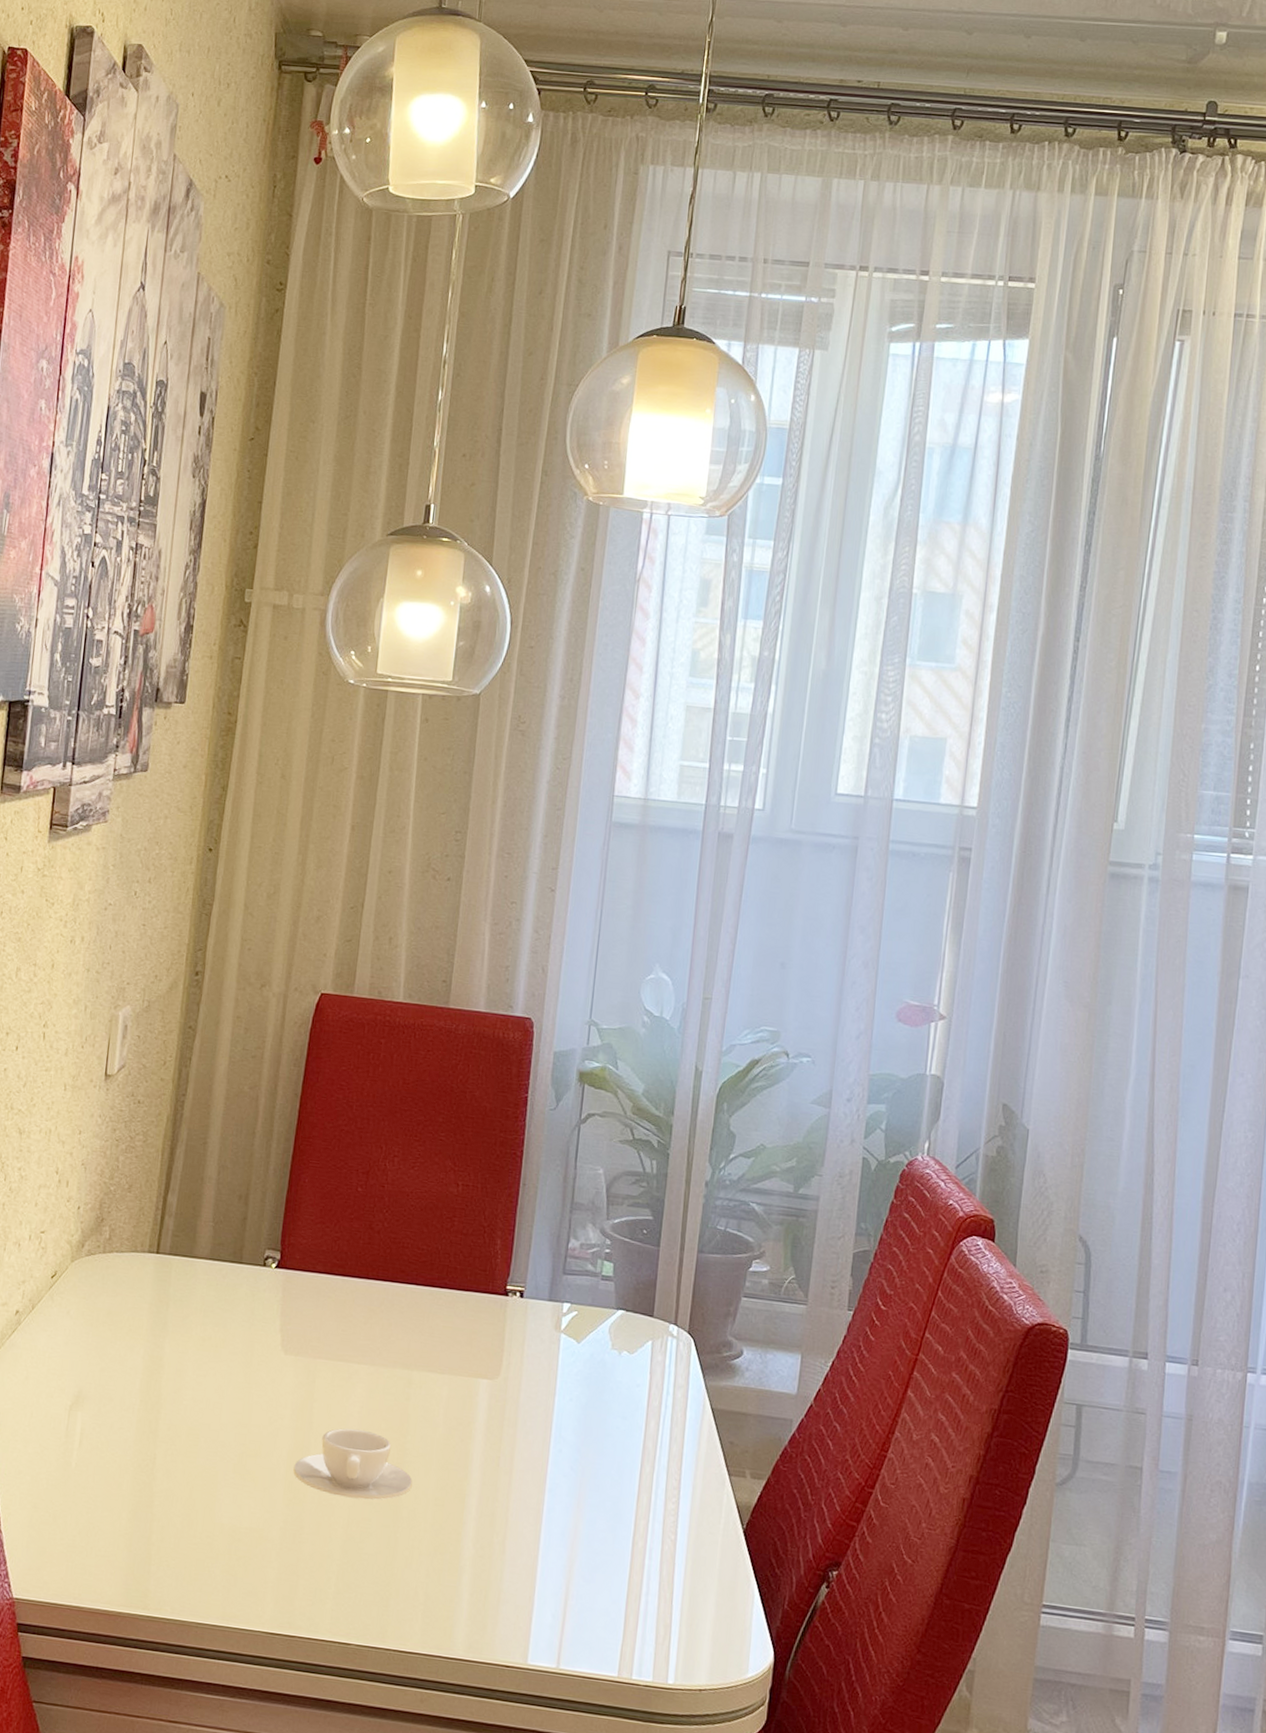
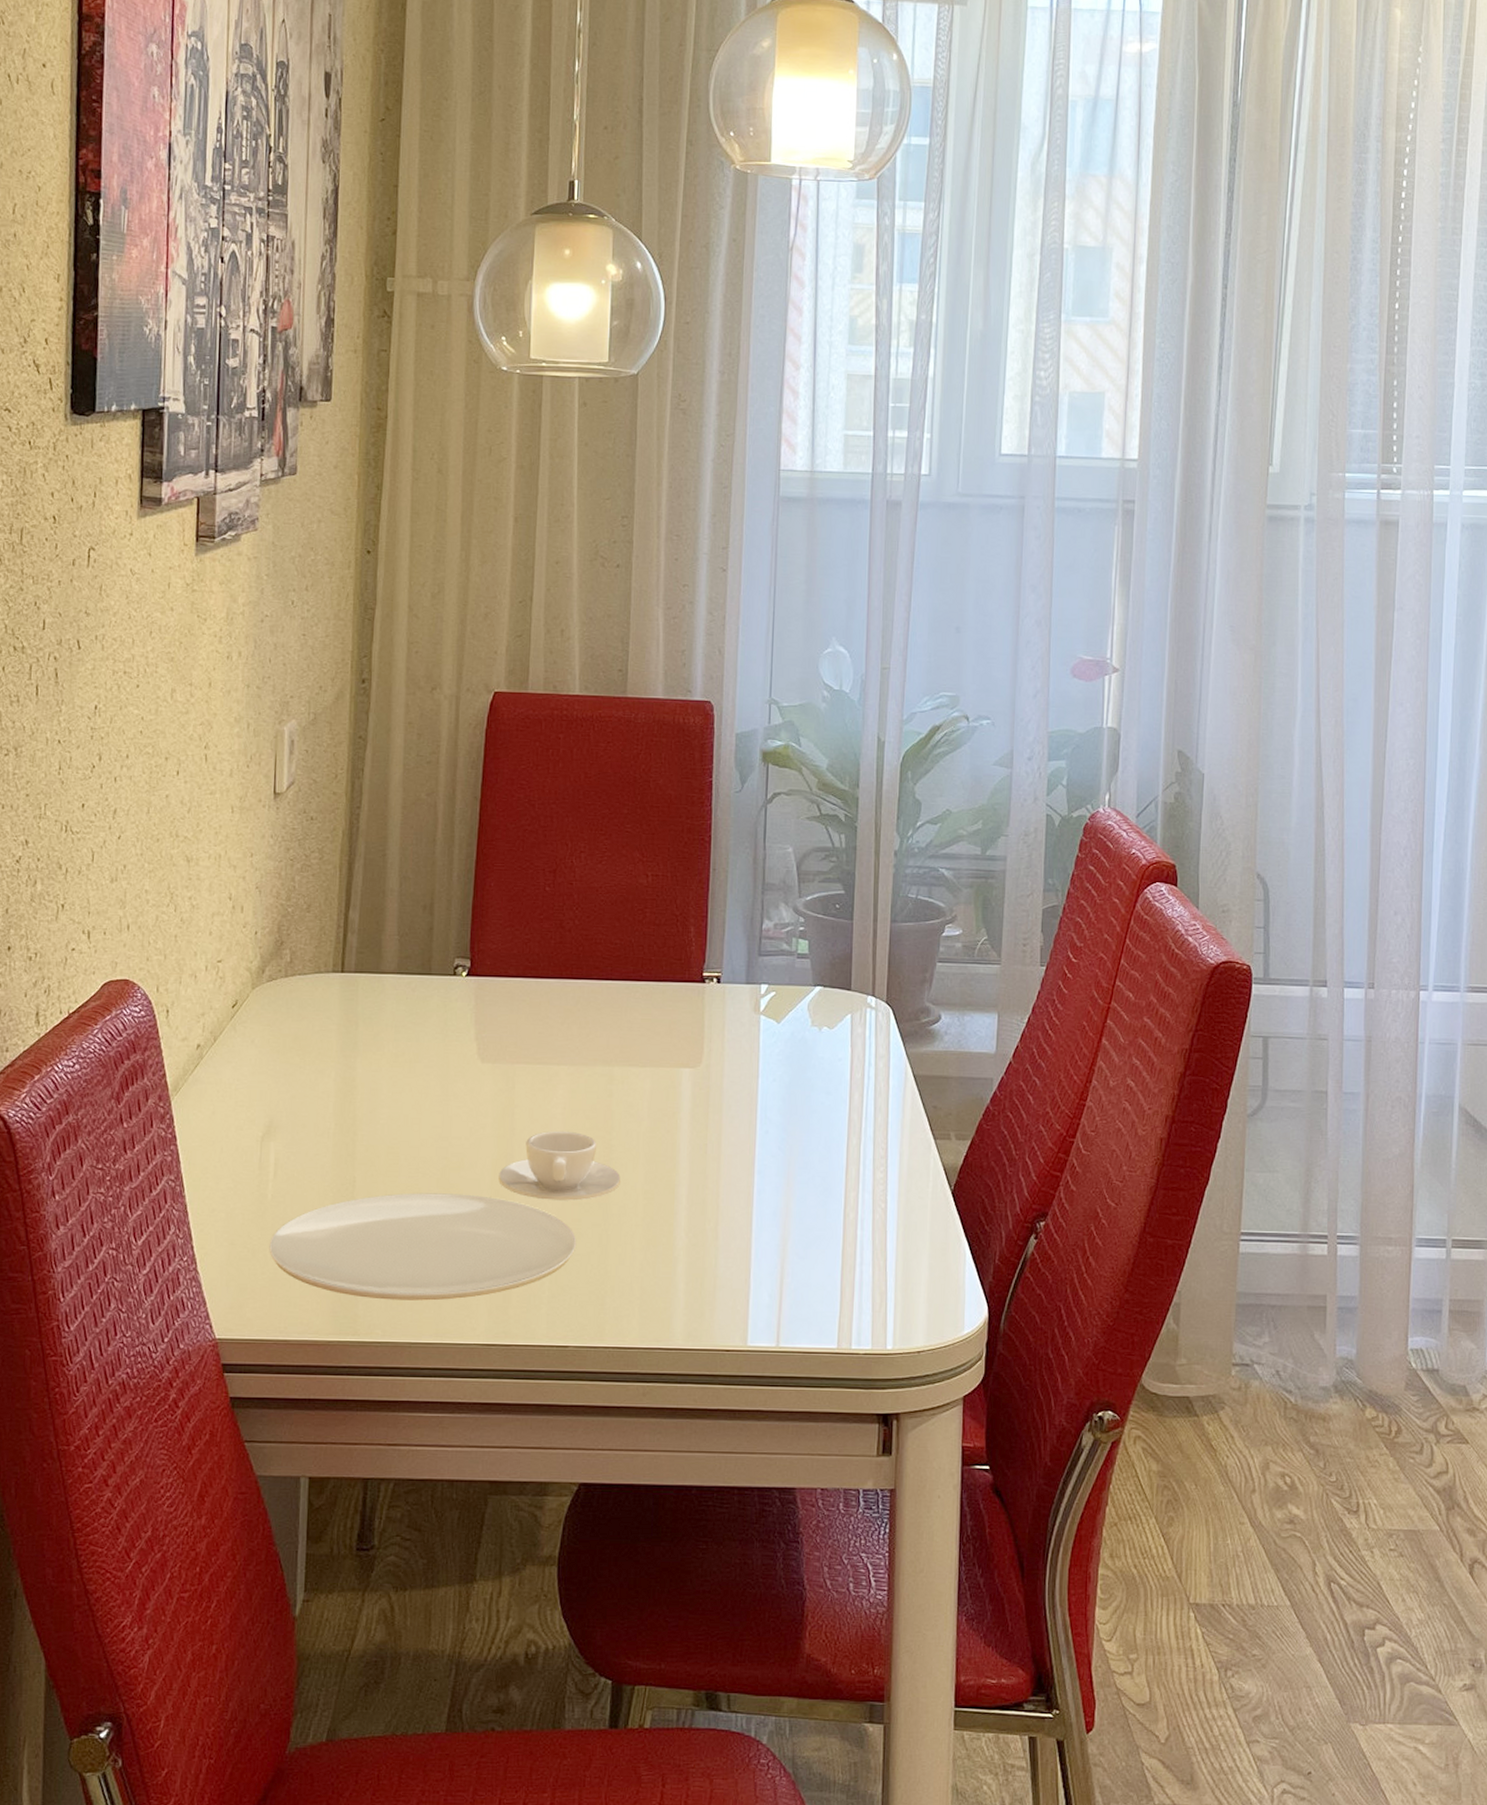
plate: none [69,1474,366,1585] -> present [269,1193,577,1301]

